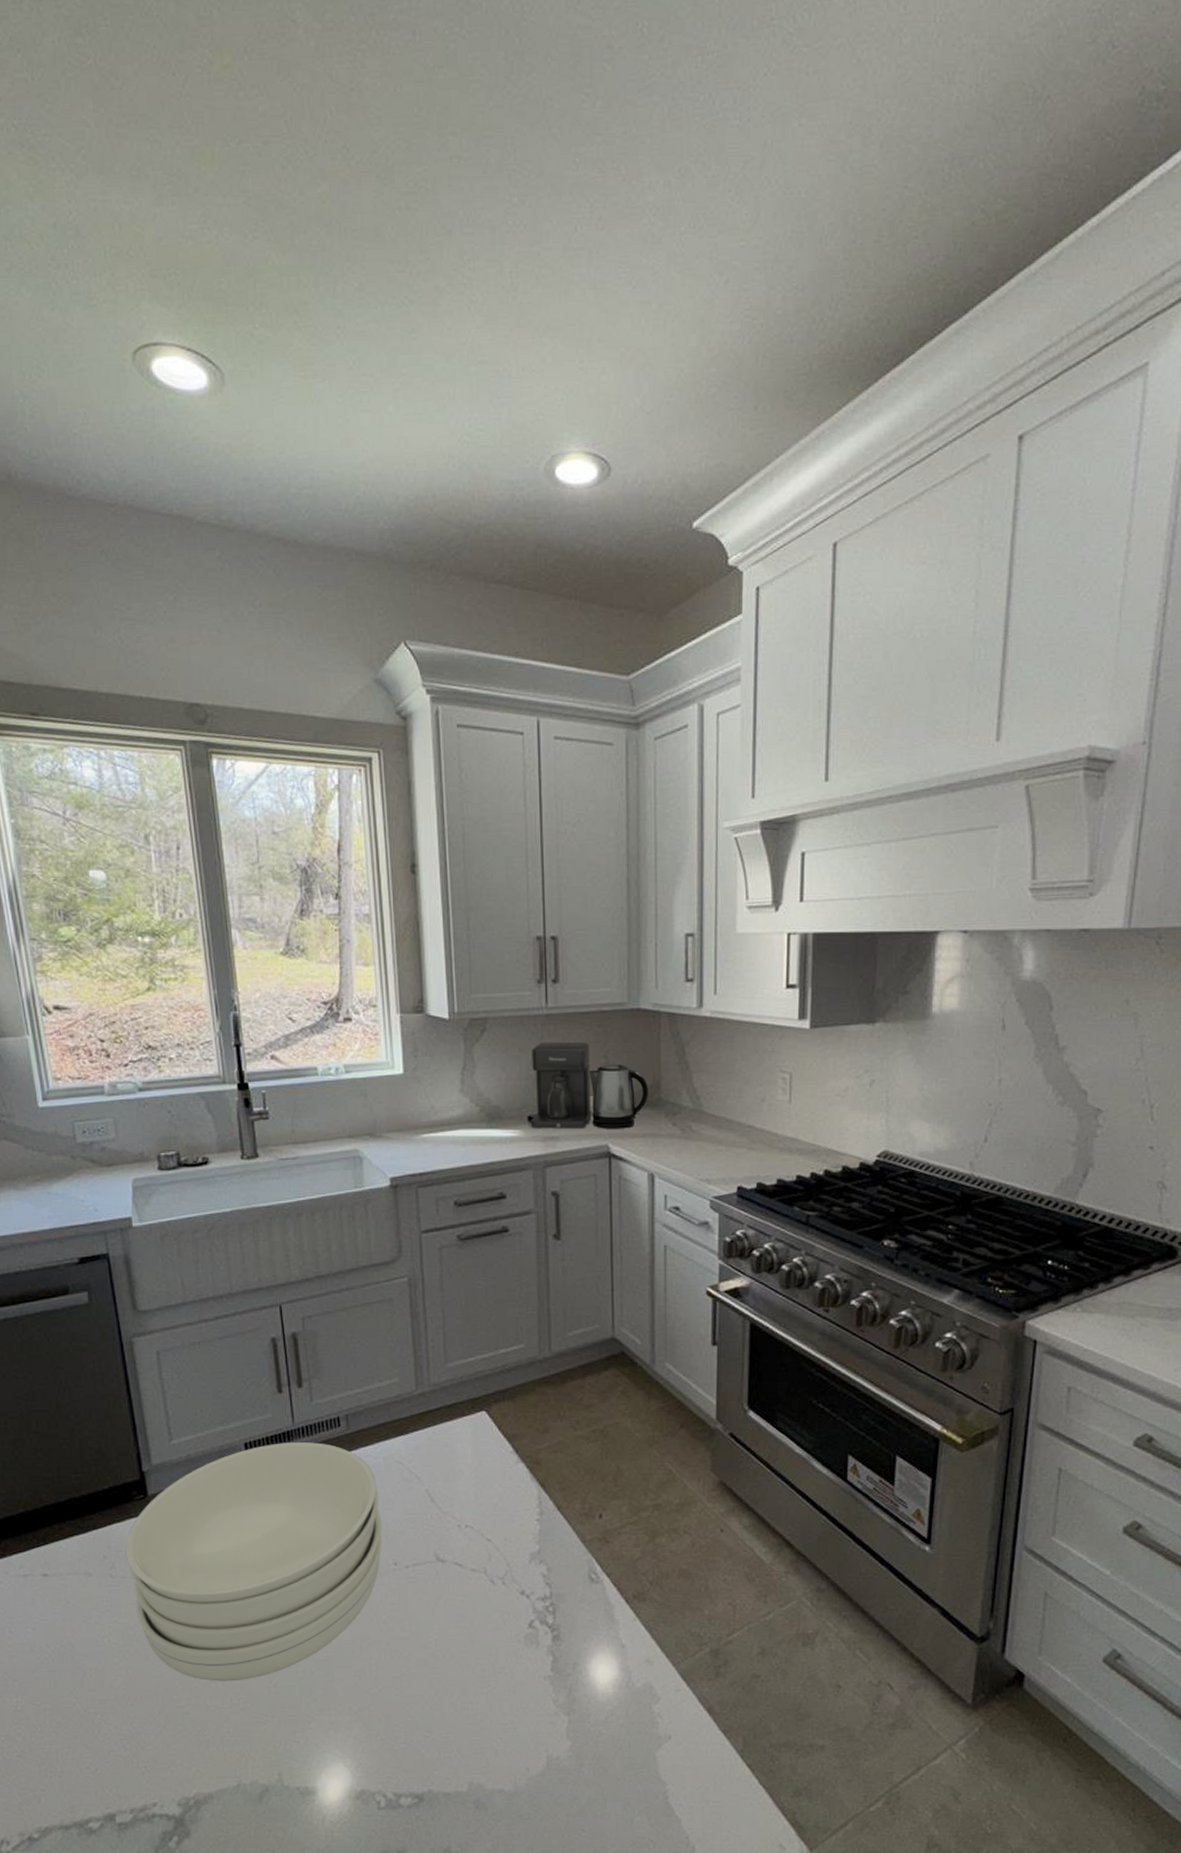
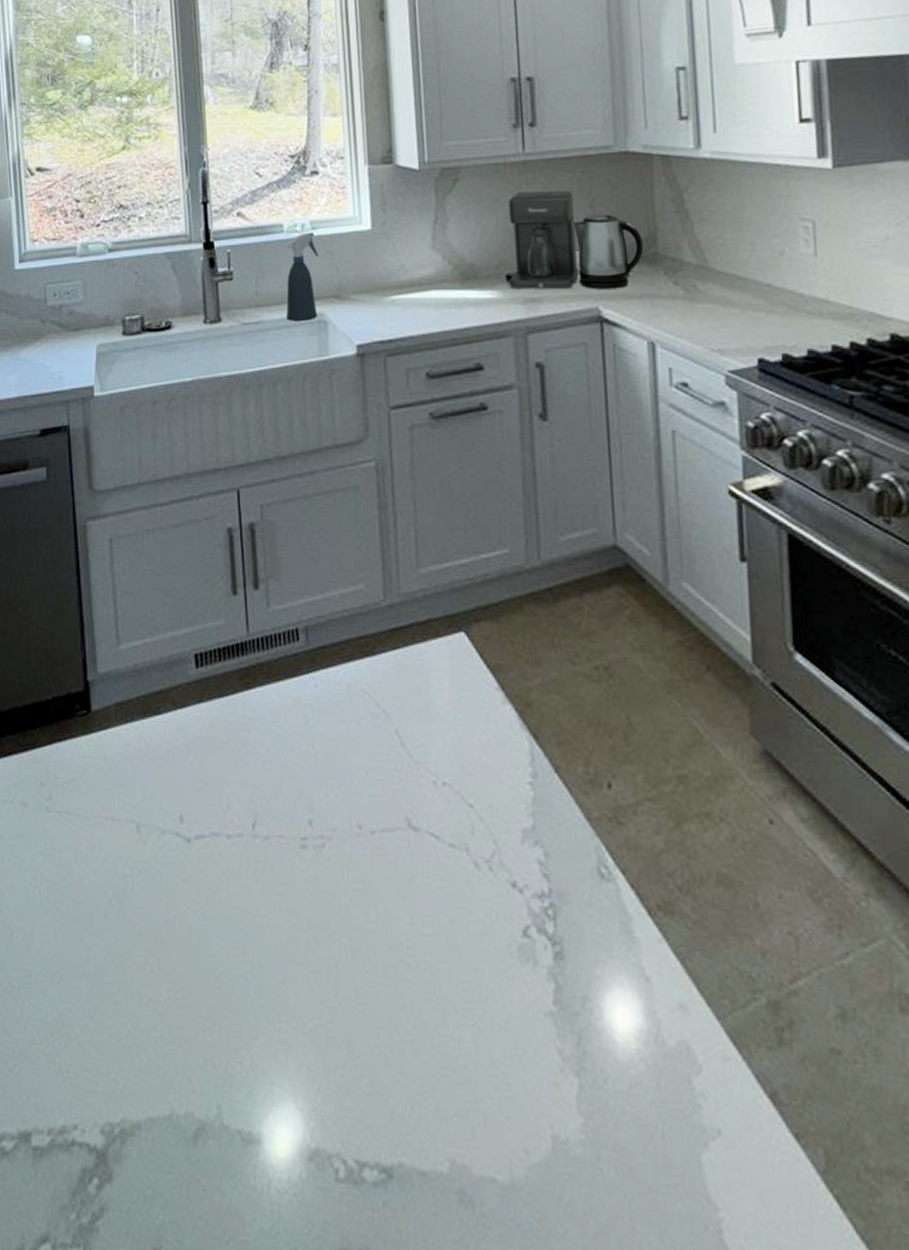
bowl: present [125,1441,382,1682] -> none [64,656,345,966]
spray bottle: none [320,1075,353,1157] -> present [285,232,319,321]

